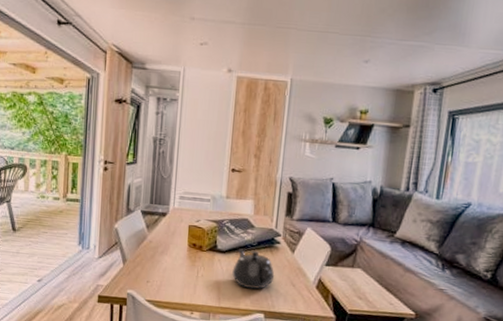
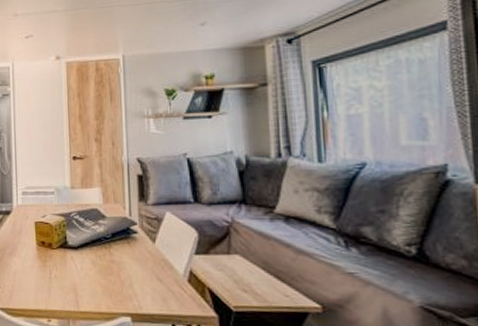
teapot: present [232,248,275,290] -> none [88,242,137,289]

